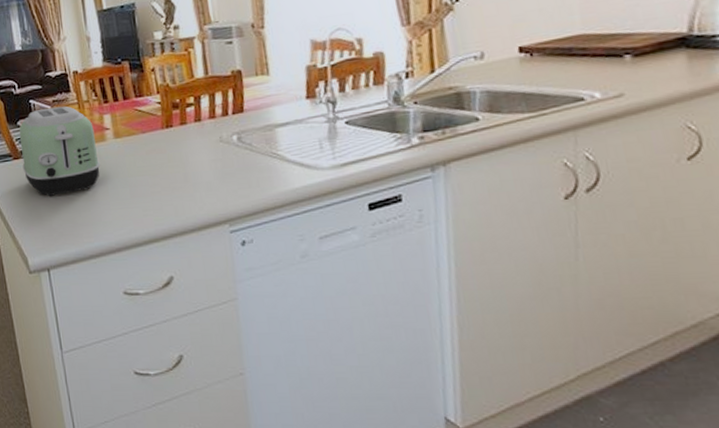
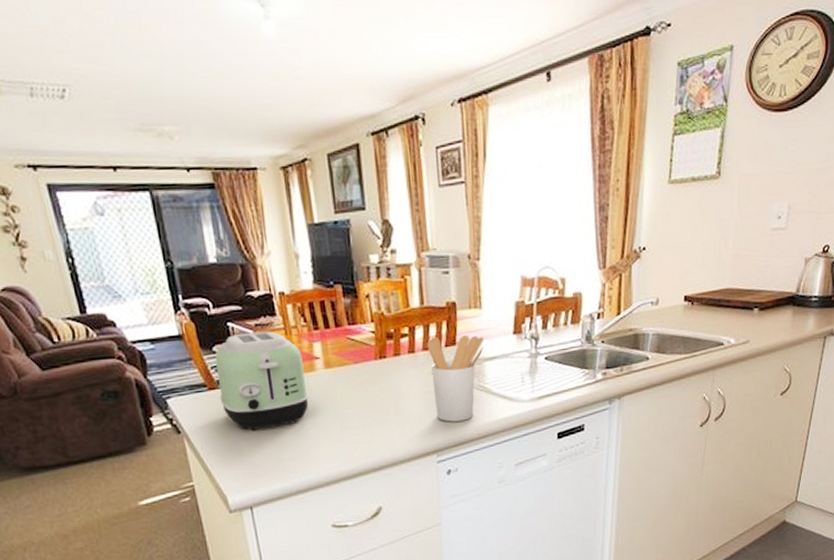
utensil holder: none [213,102,274,191] -> present [427,335,484,422]

